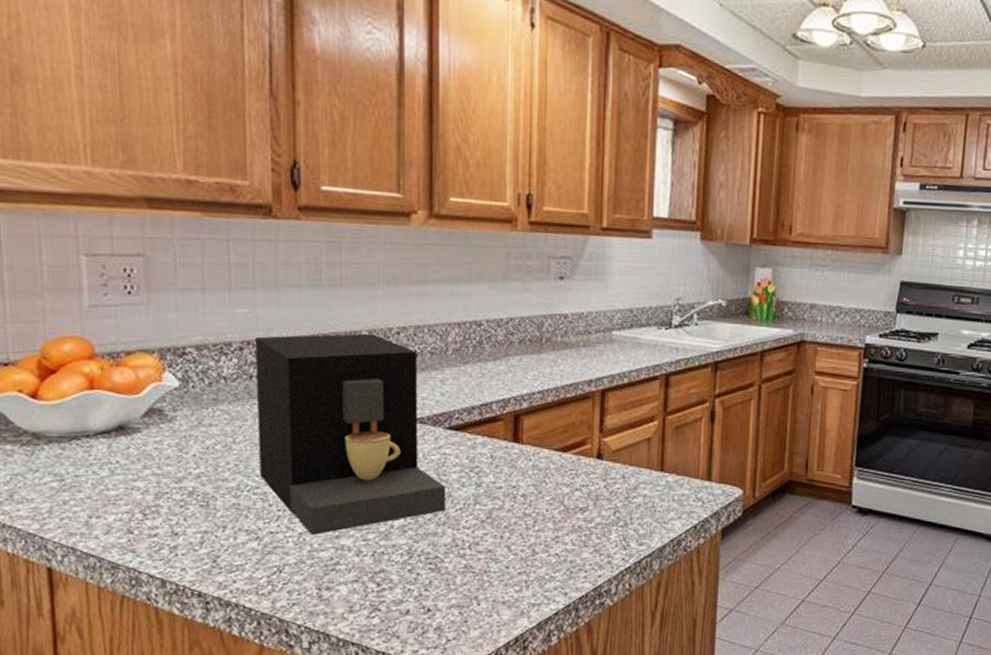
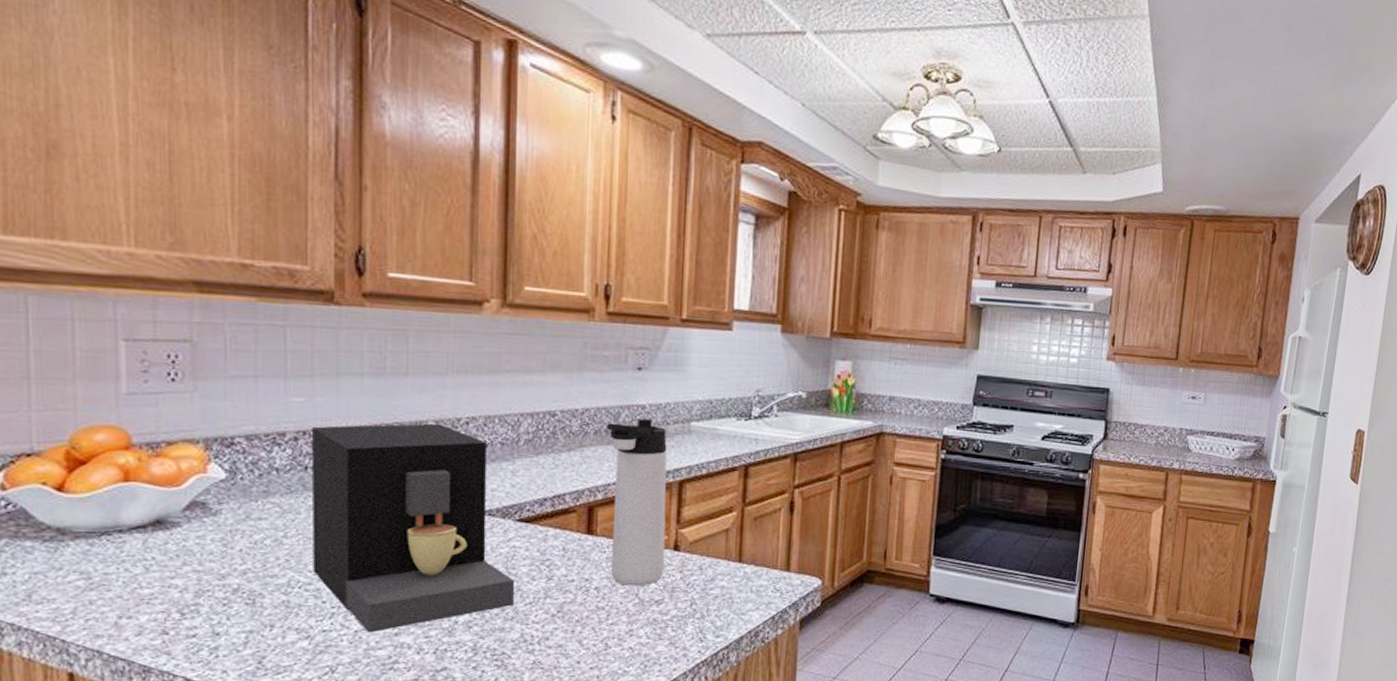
thermos bottle: none [531,328,590,494] -> present [607,419,667,586]

